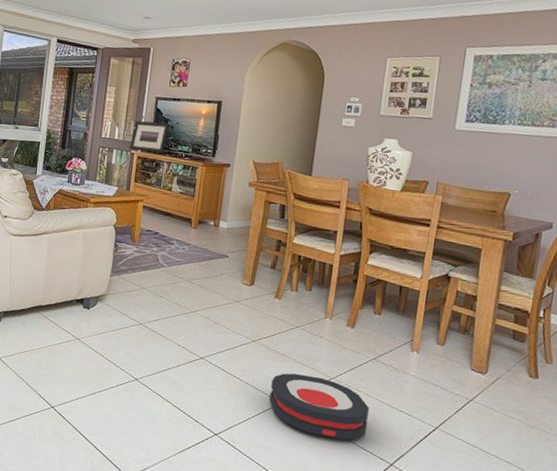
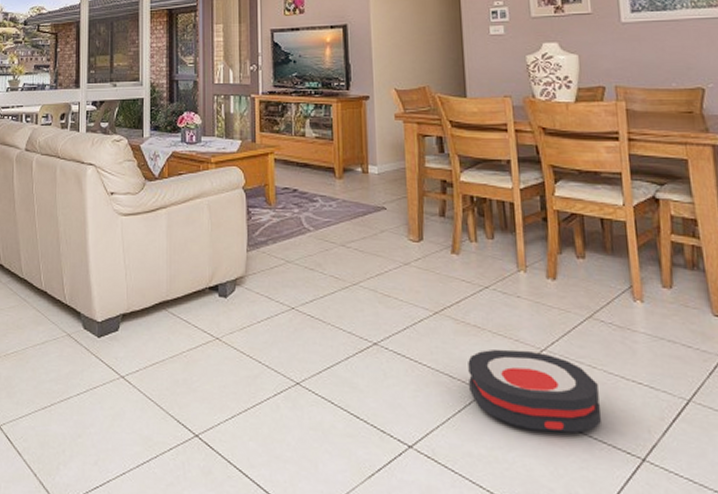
picture frame: present [129,121,169,154] -> none [248,57,291,94]

